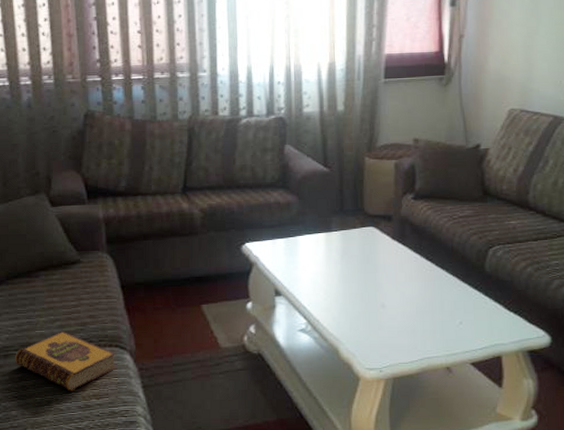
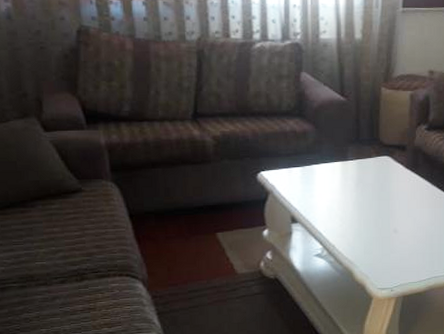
hardback book: present [15,330,116,392] -> none [14,261,128,322]

